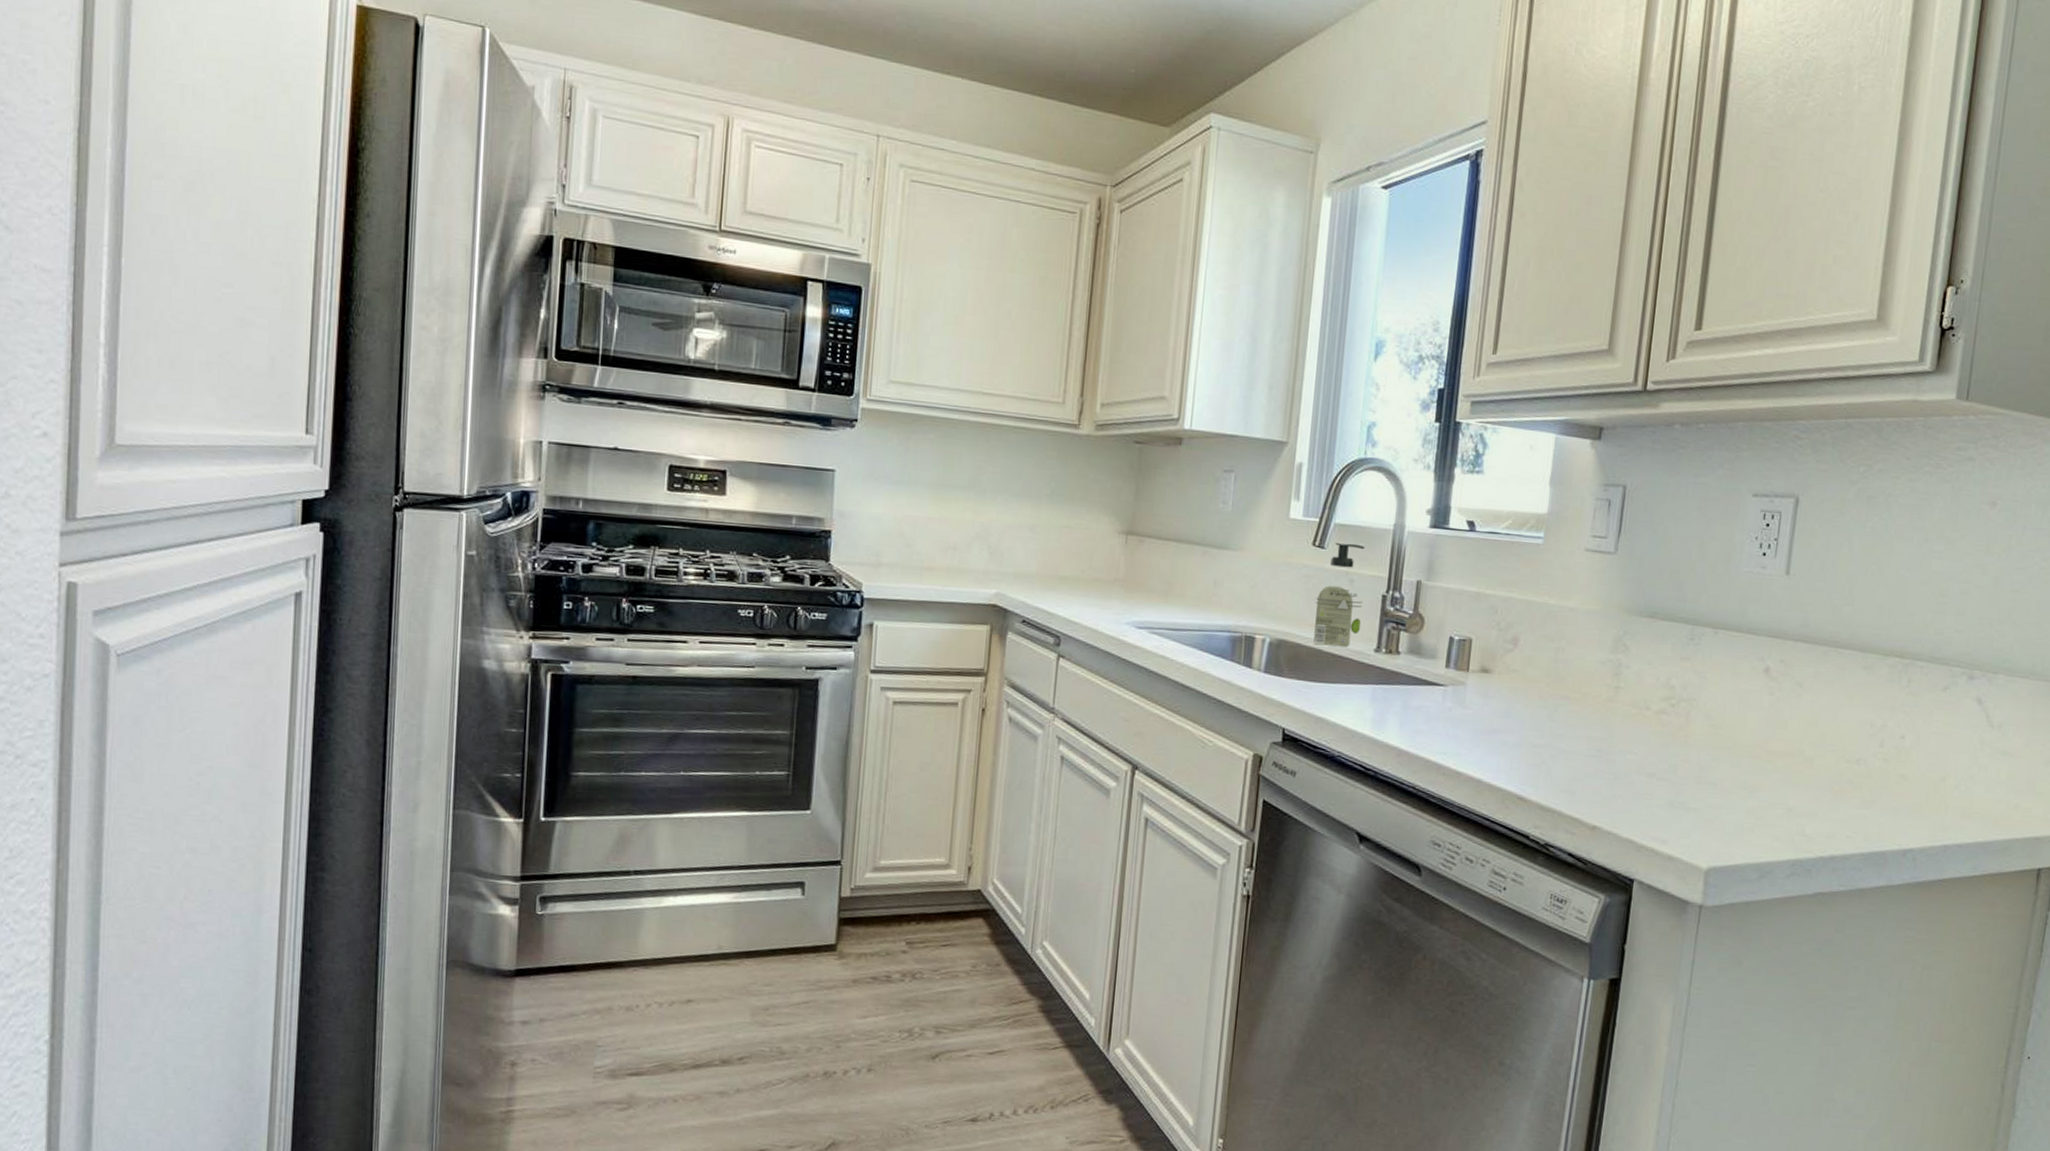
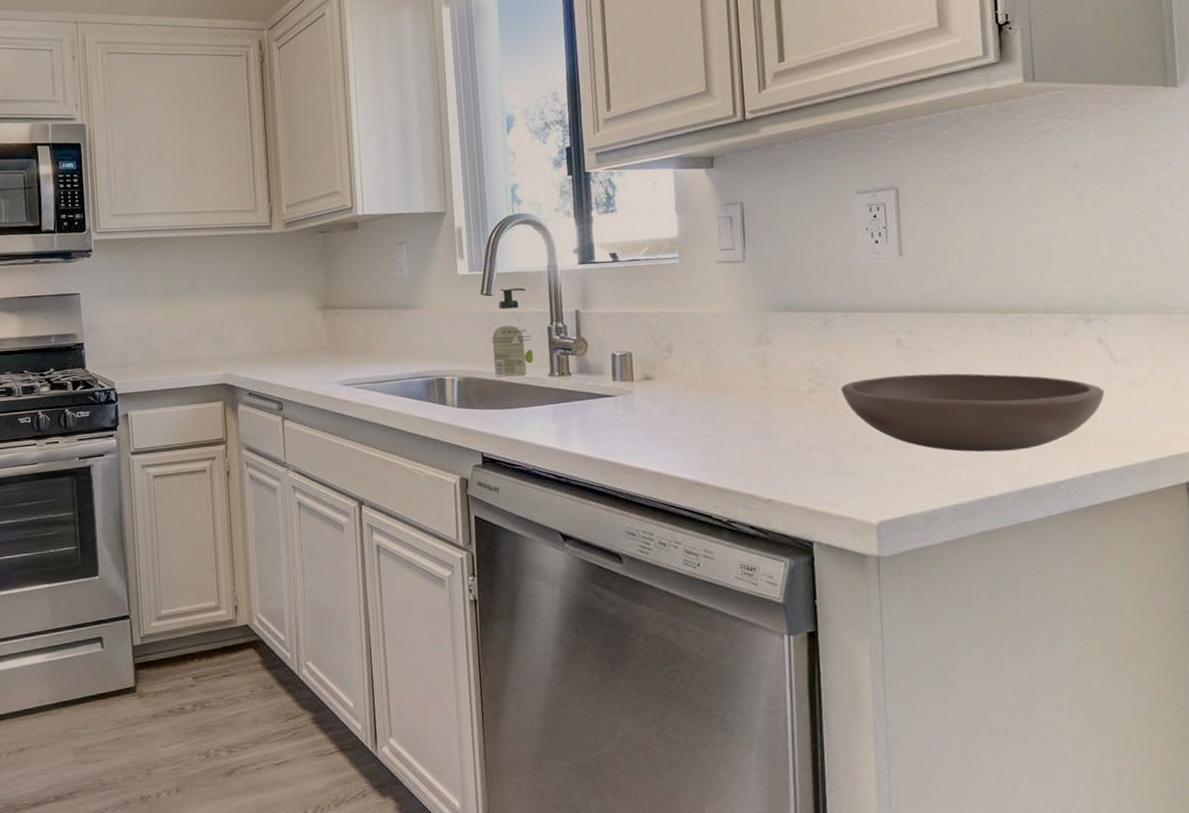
wooden bowl: none [1695,706,1974,809] -> present [841,373,1105,452]

